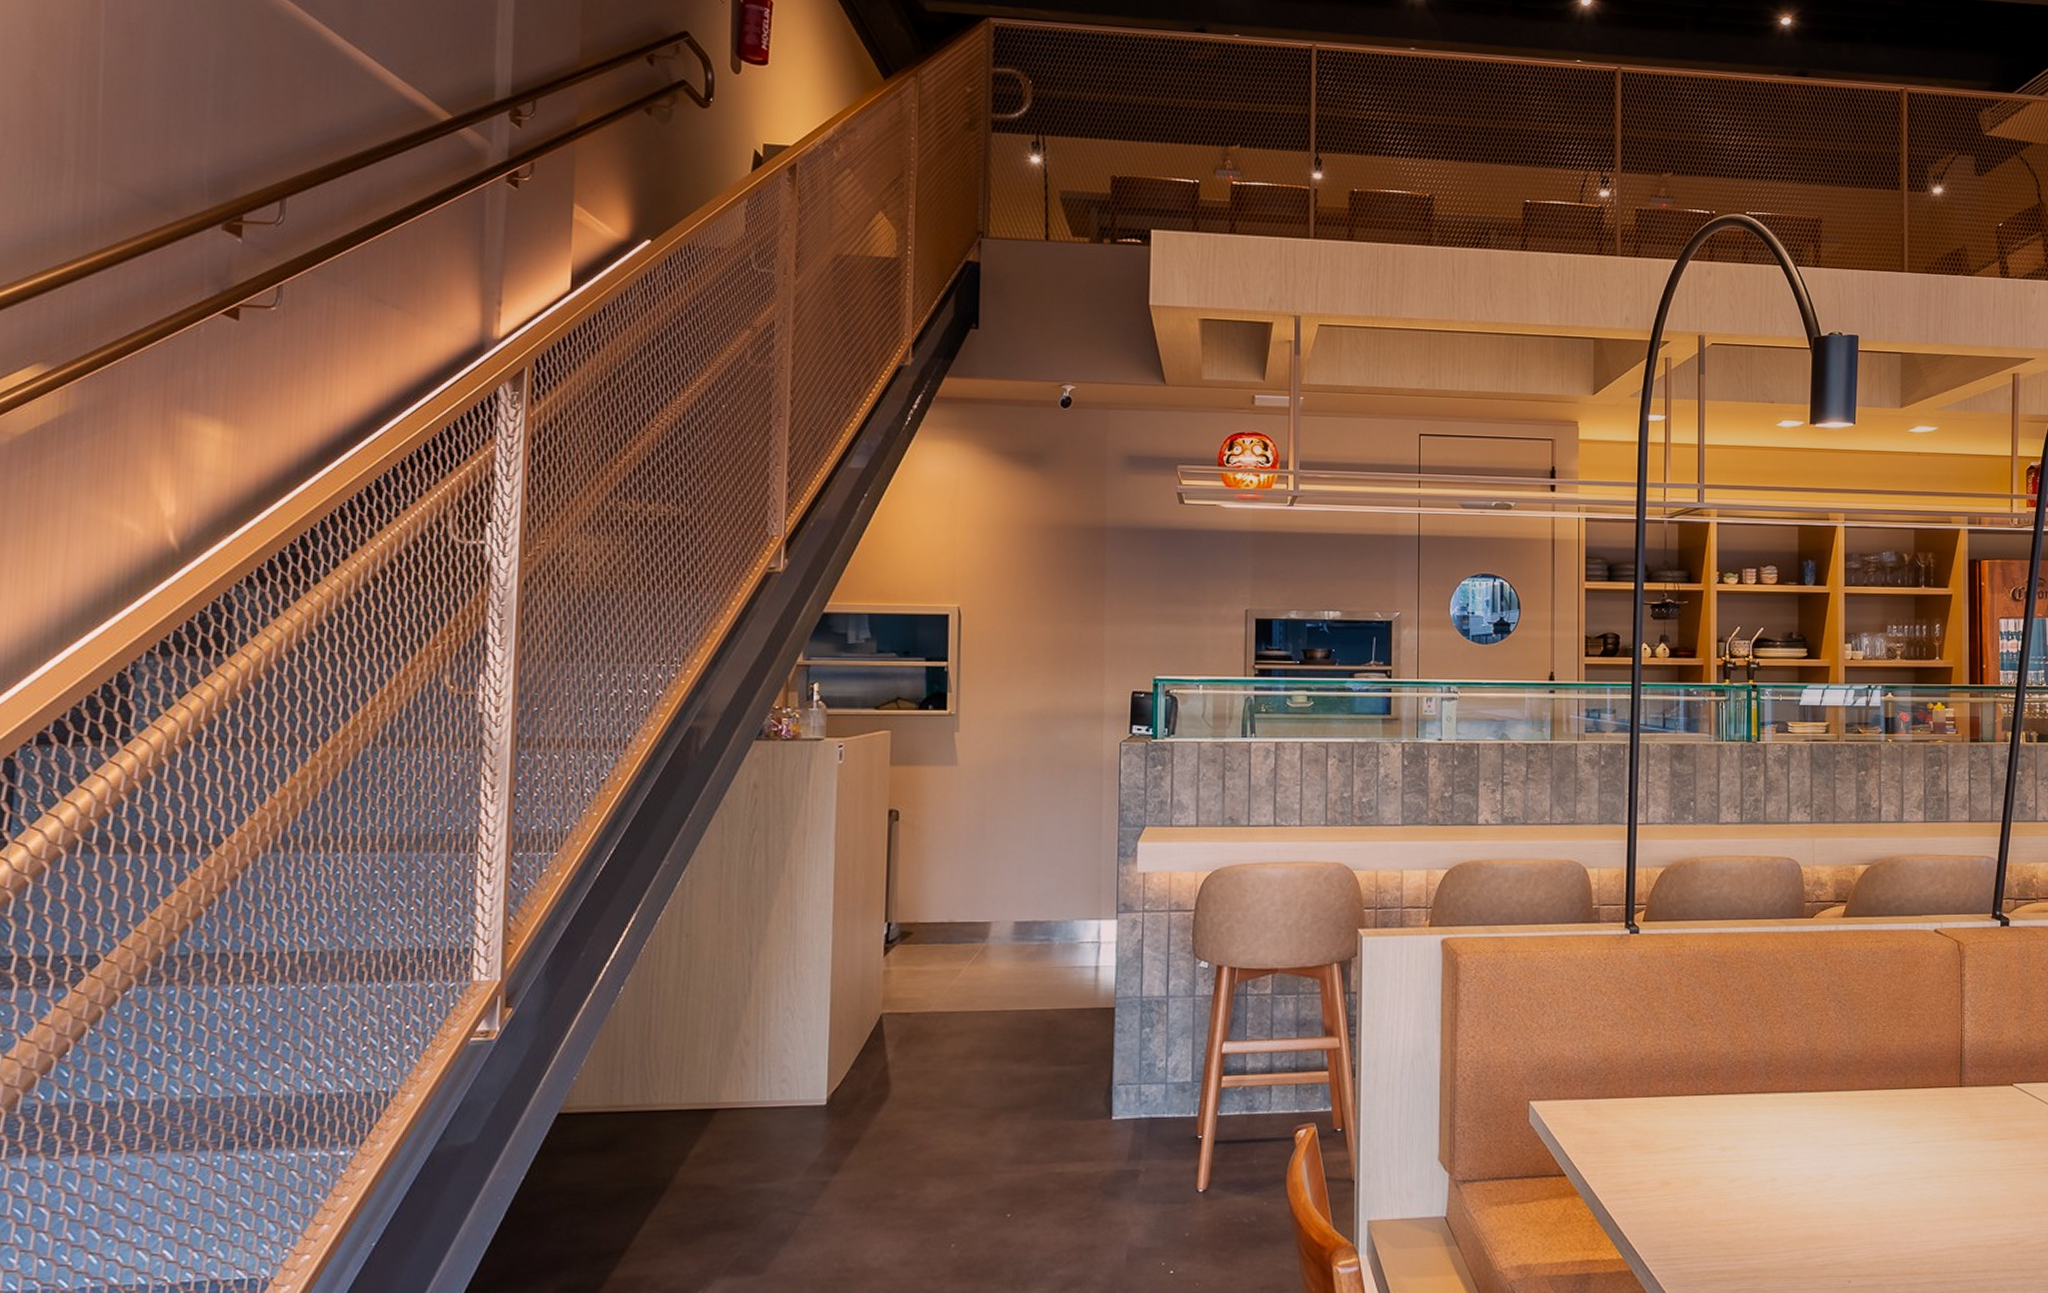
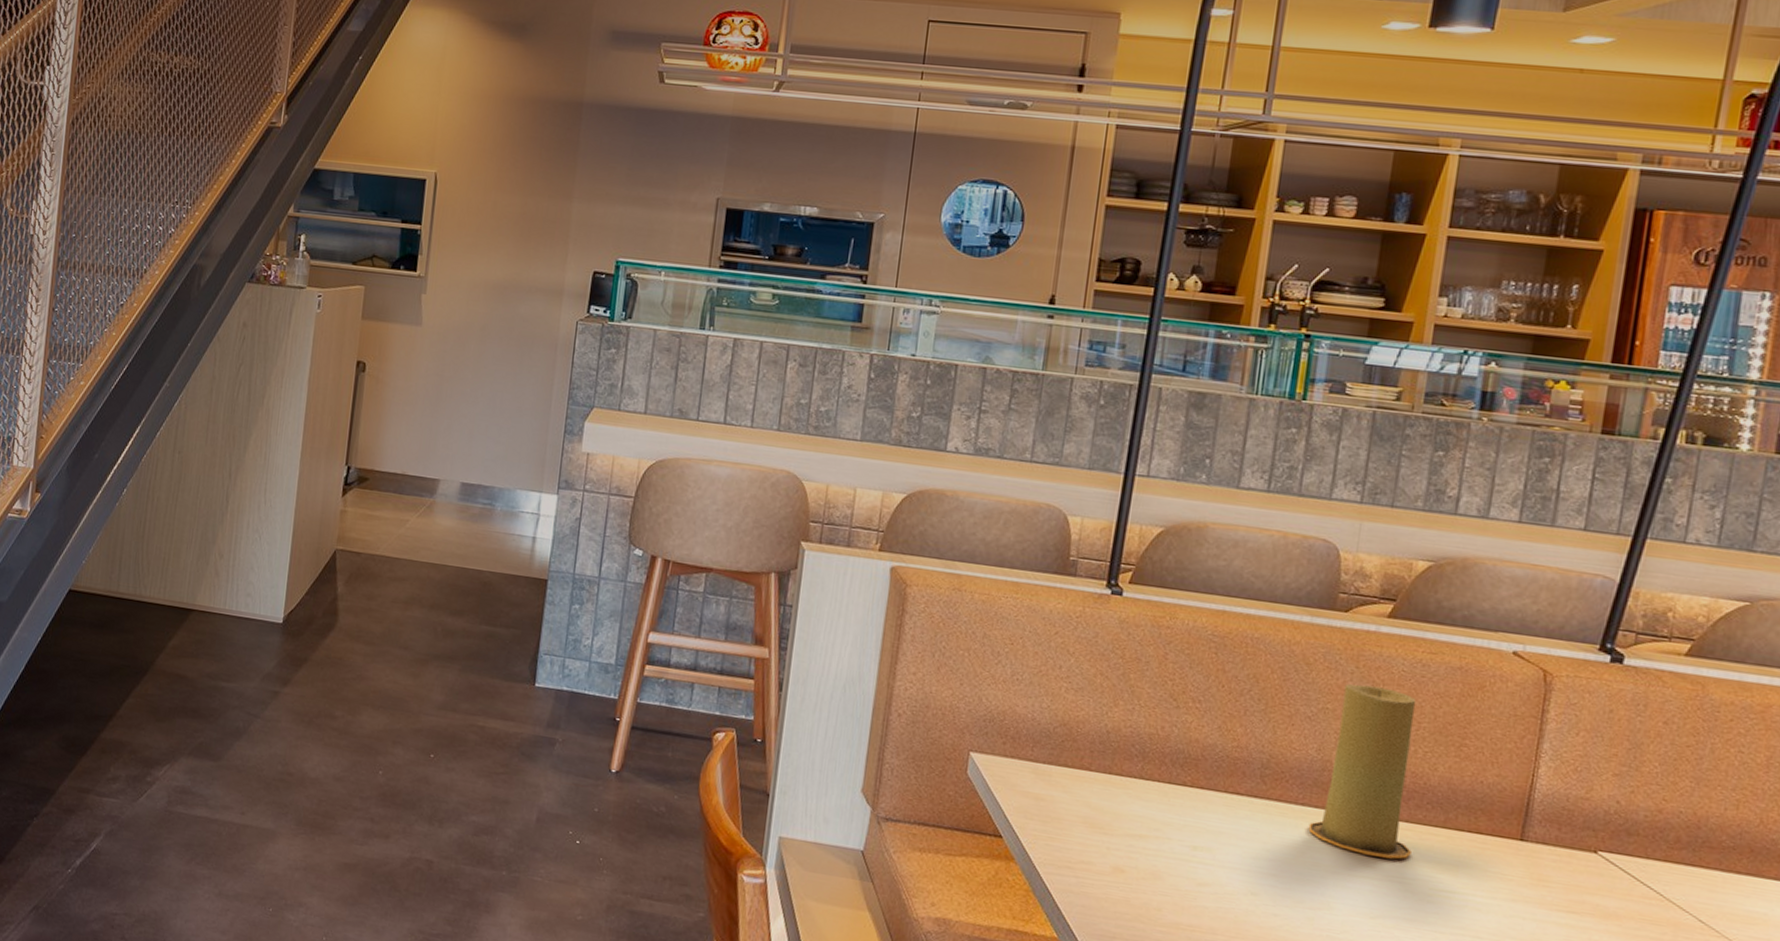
candle: none [1807,978,1886,1125] -> present [1308,684,1416,859]

